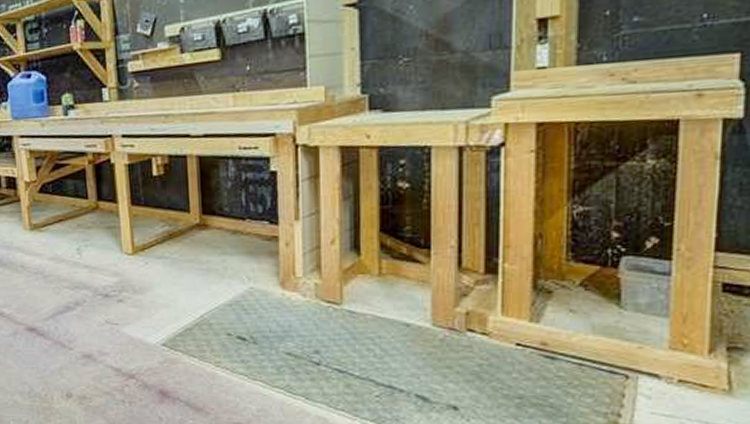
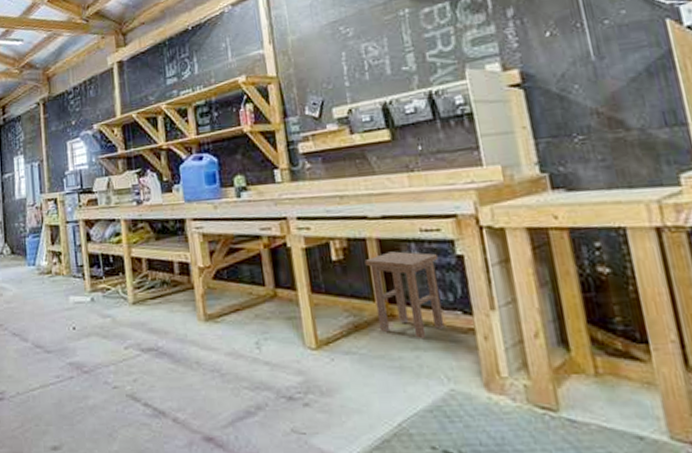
stool: none [184,167,252,246] -> present [364,251,445,340]

